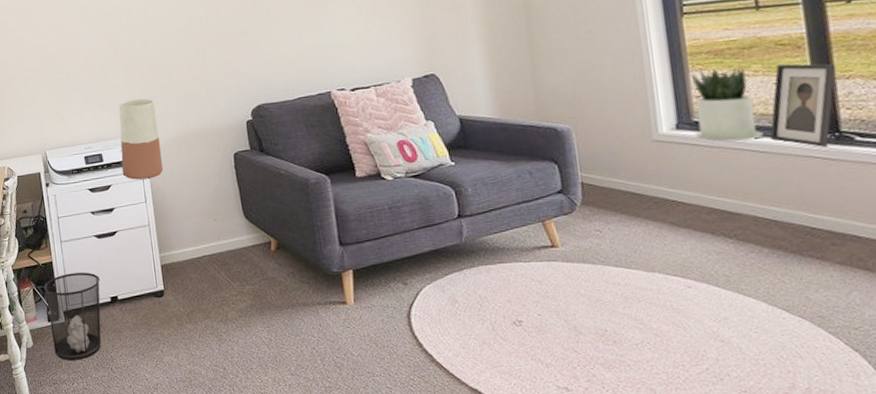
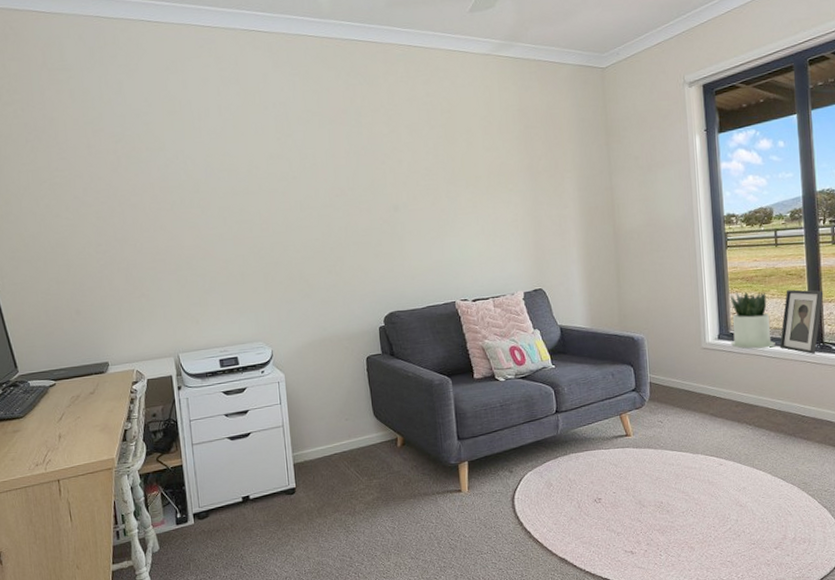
waste bin: present [44,272,101,360] -> none [172,474,232,562]
vase: present [118,98,164,180] -> none [256,303,299,383]

